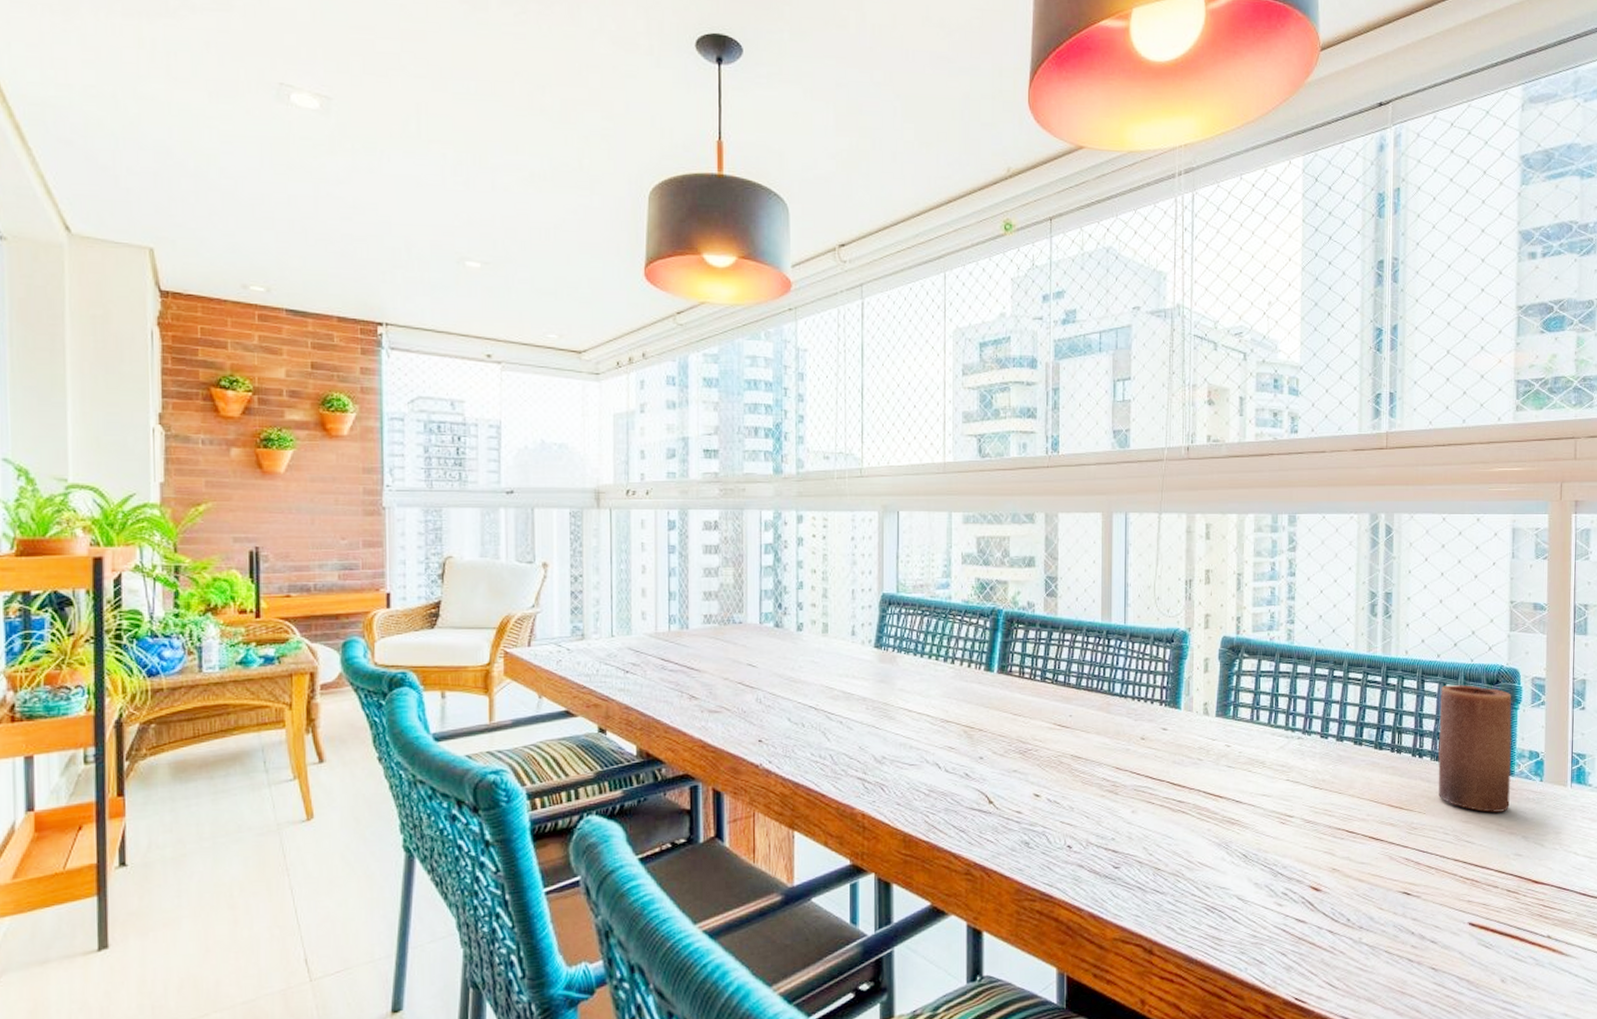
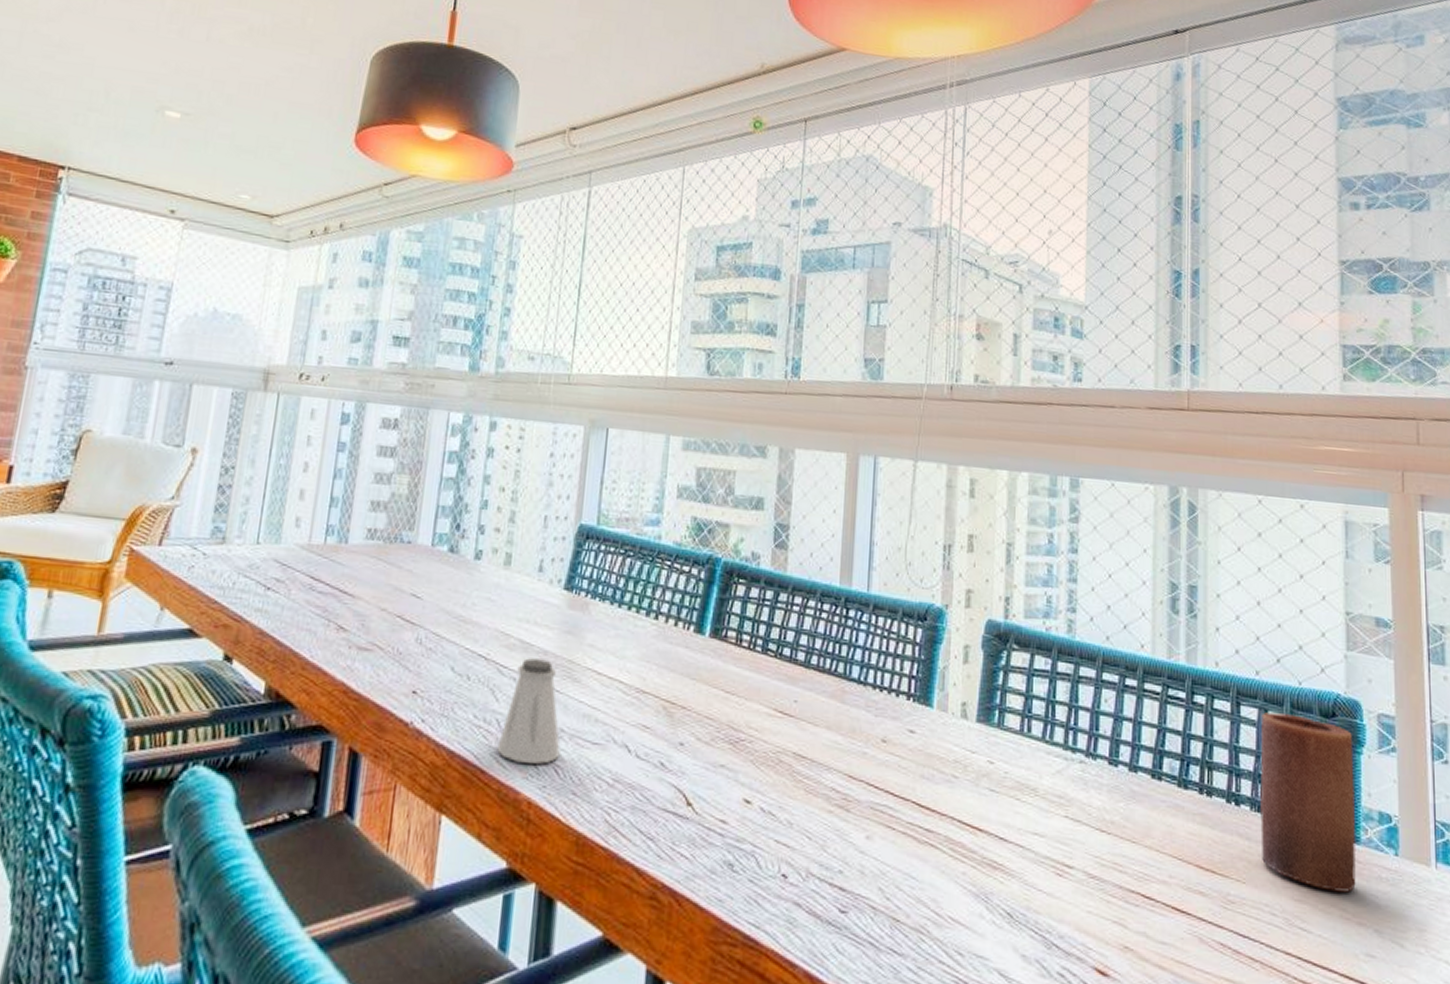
saltshaker: none [833,704,884,786] -> present [497,658,560,764]

